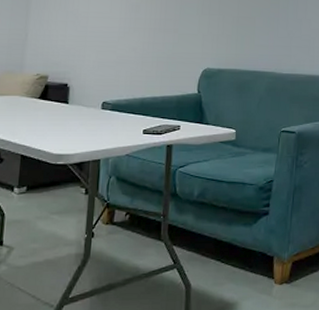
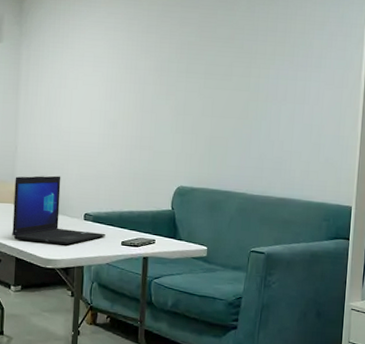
laptop: none [18,63,125,138] -> present [12,175,105,245]

